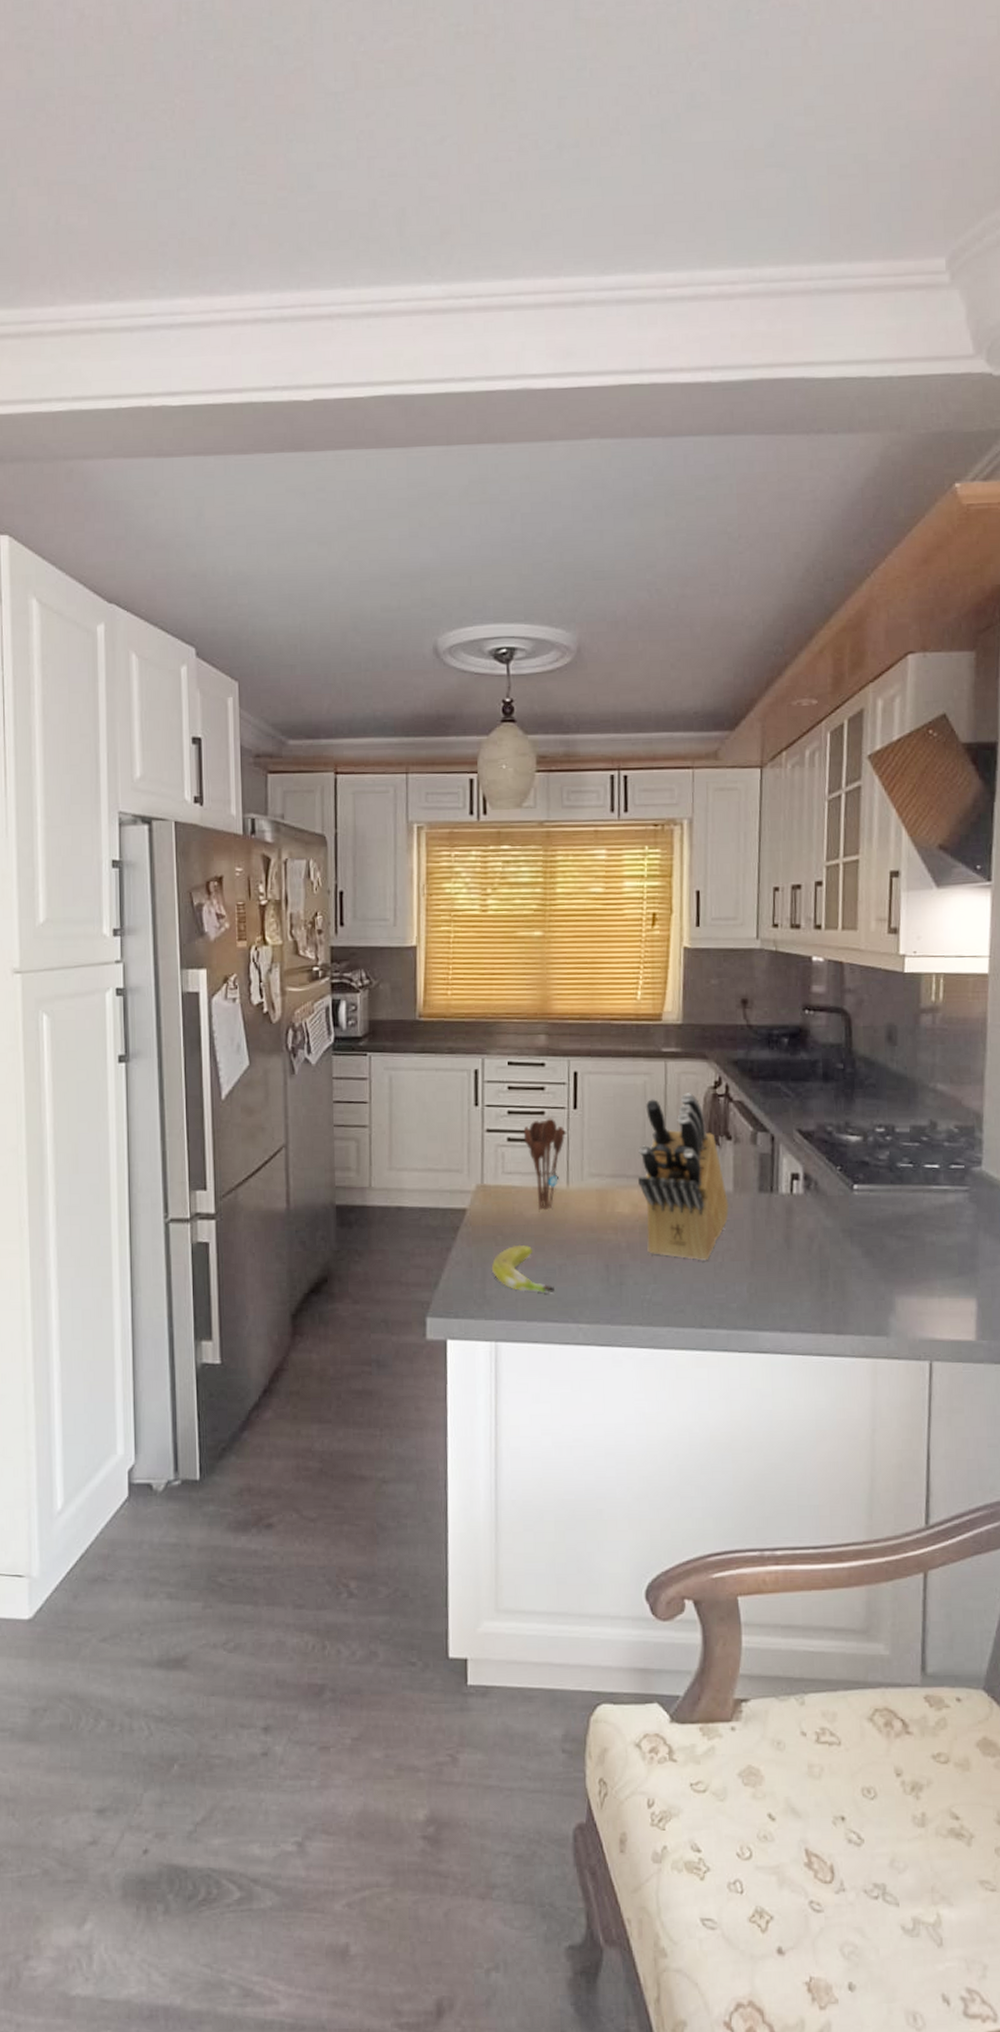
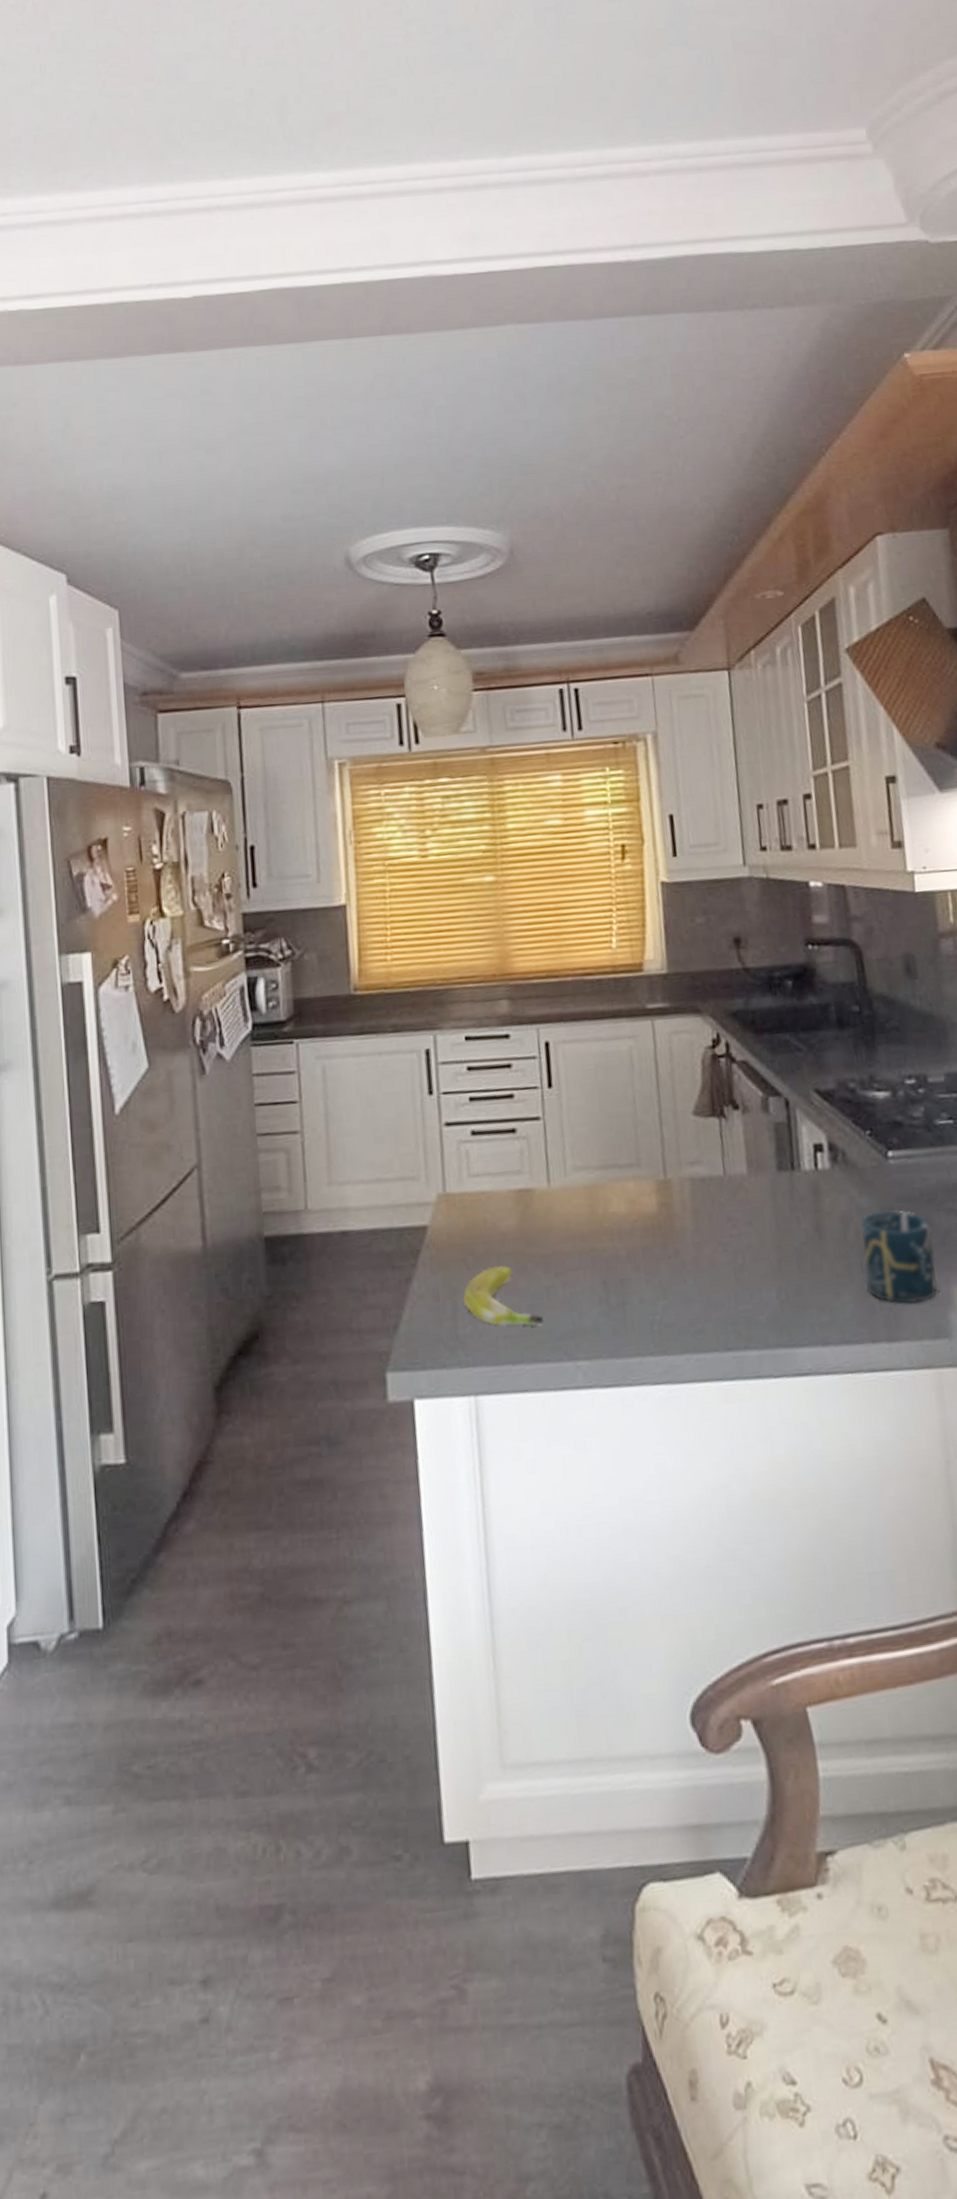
utensil holder: present [523,1118,565,1211] -> none [489,1101,541,1219]
knife block: present [638,1093,729,1261] -> none [630,1056,745,1265]
cup: none [822,1231,884,1306] -> present [860,1209,938,1304]

